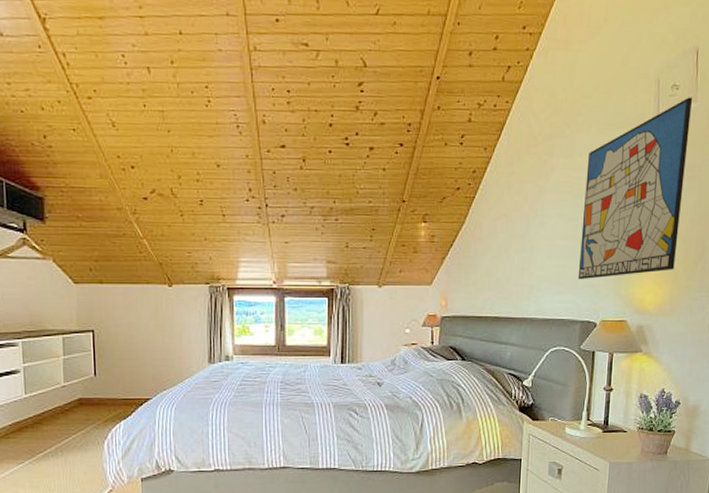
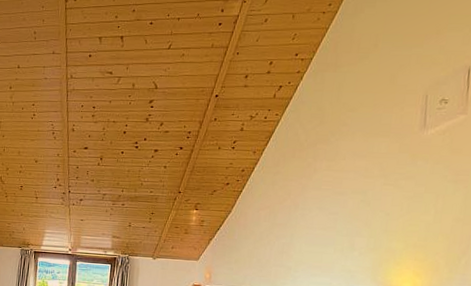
wall art: present [577,97,693,280] -> none [334,110,463,266]

